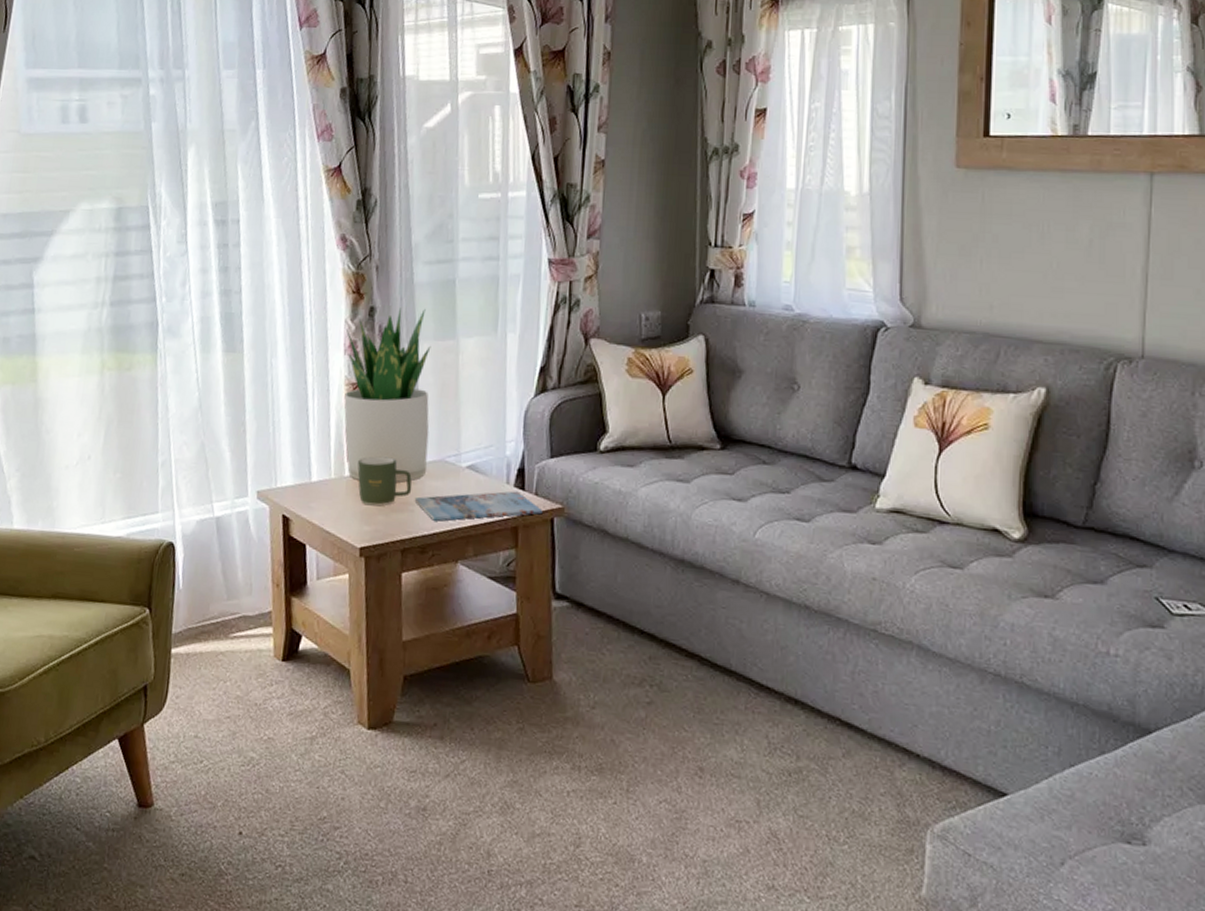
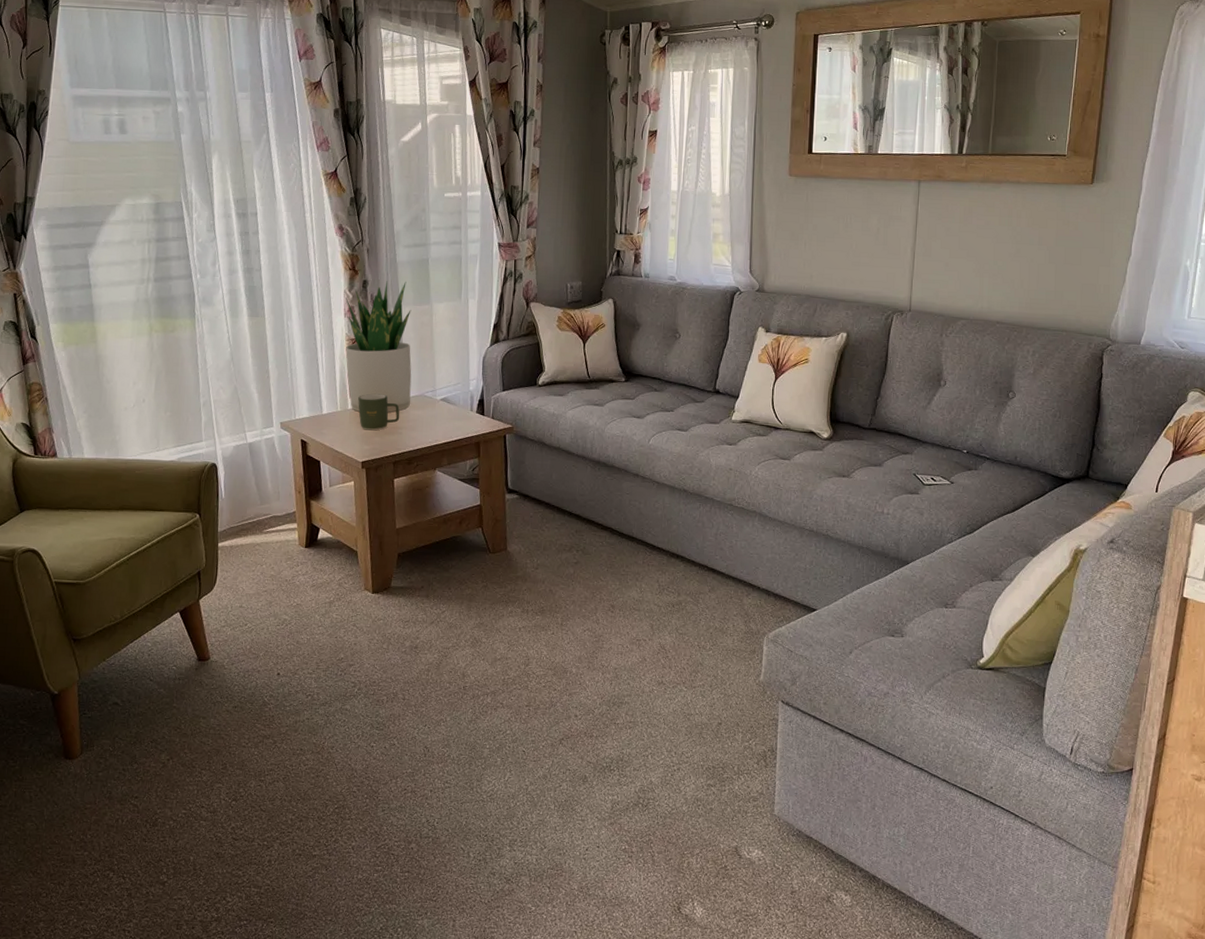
magazine: present [414,491,543,521] -> none [402,416,498,440]

